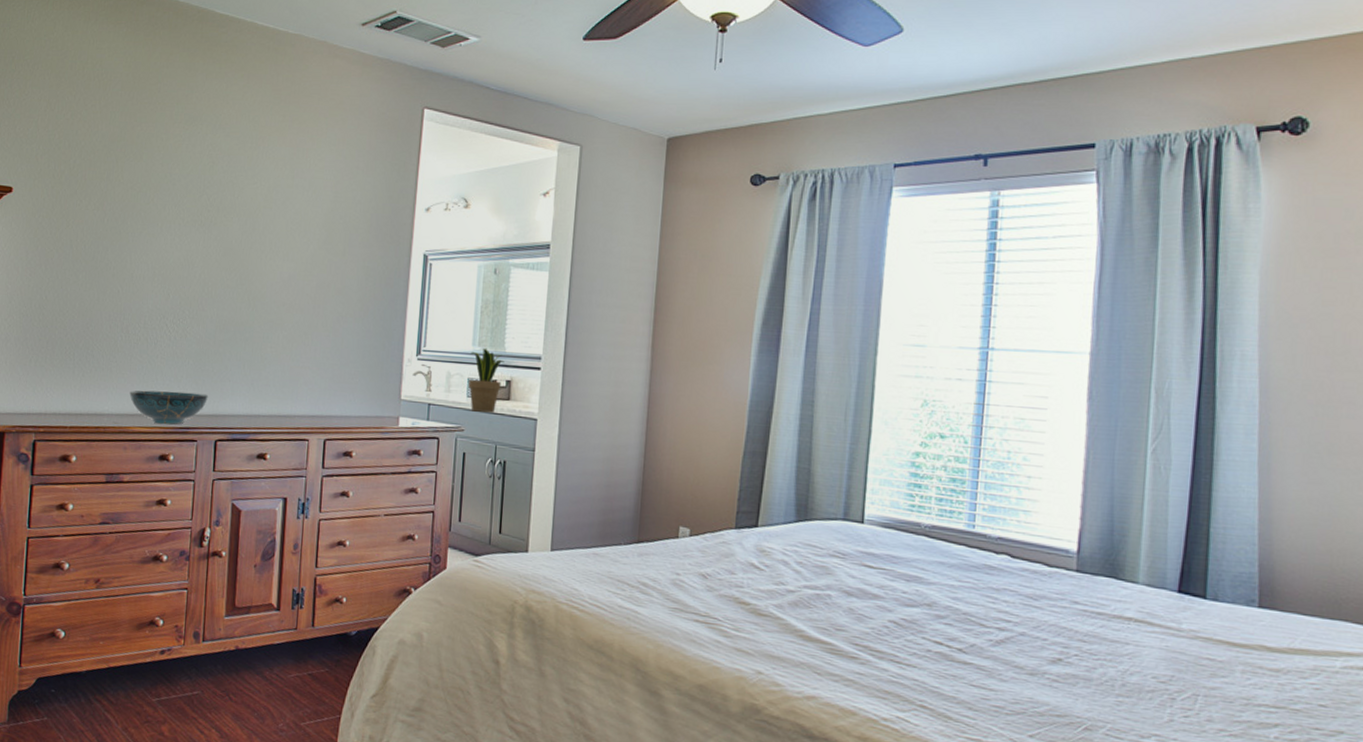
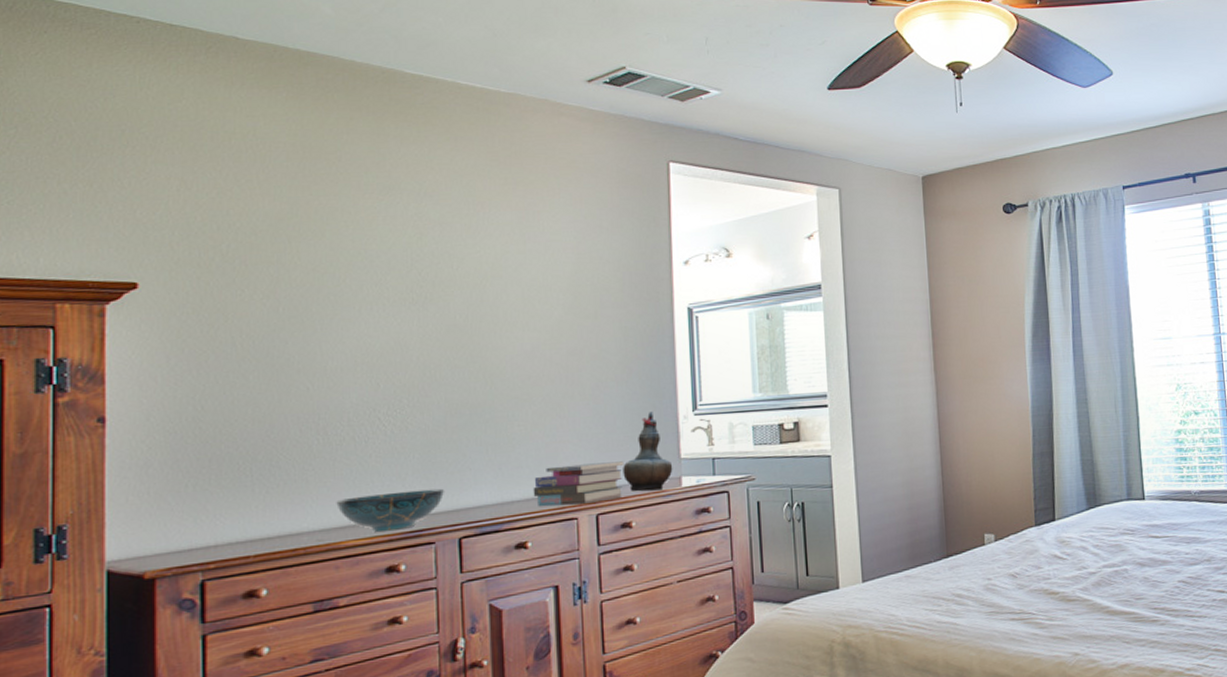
books: none [275,389,352,429] -> present [533,461,624,507]
decorative vase: none [350,351,393,427] -> present [623,412,673,492]
potted plant: present [468,347,505,413] -> none [752,393,789,458]

